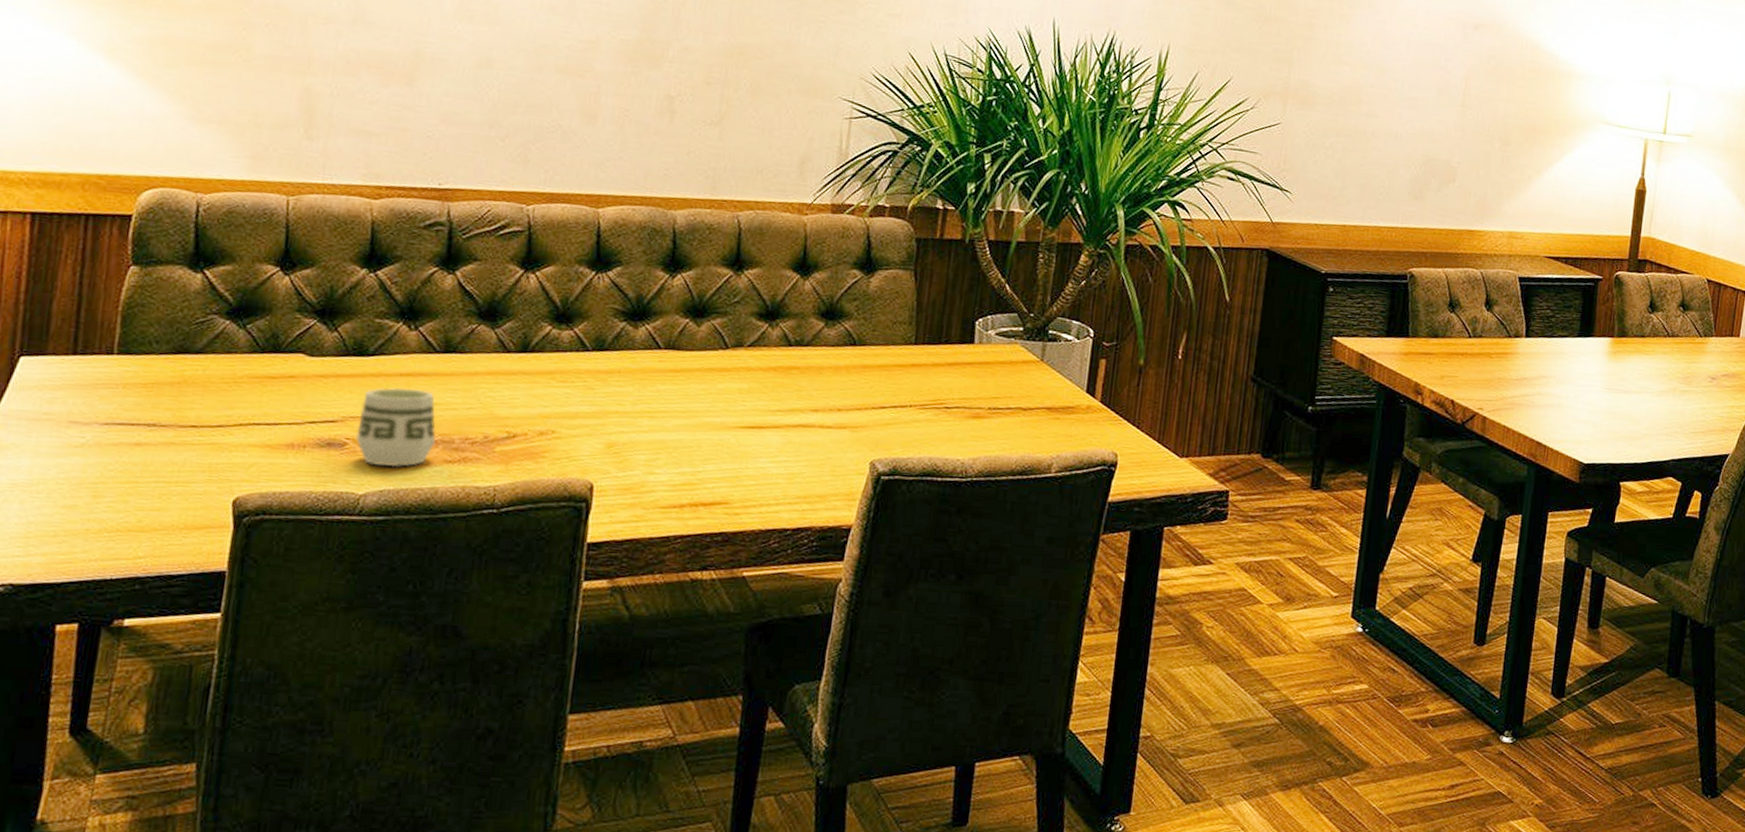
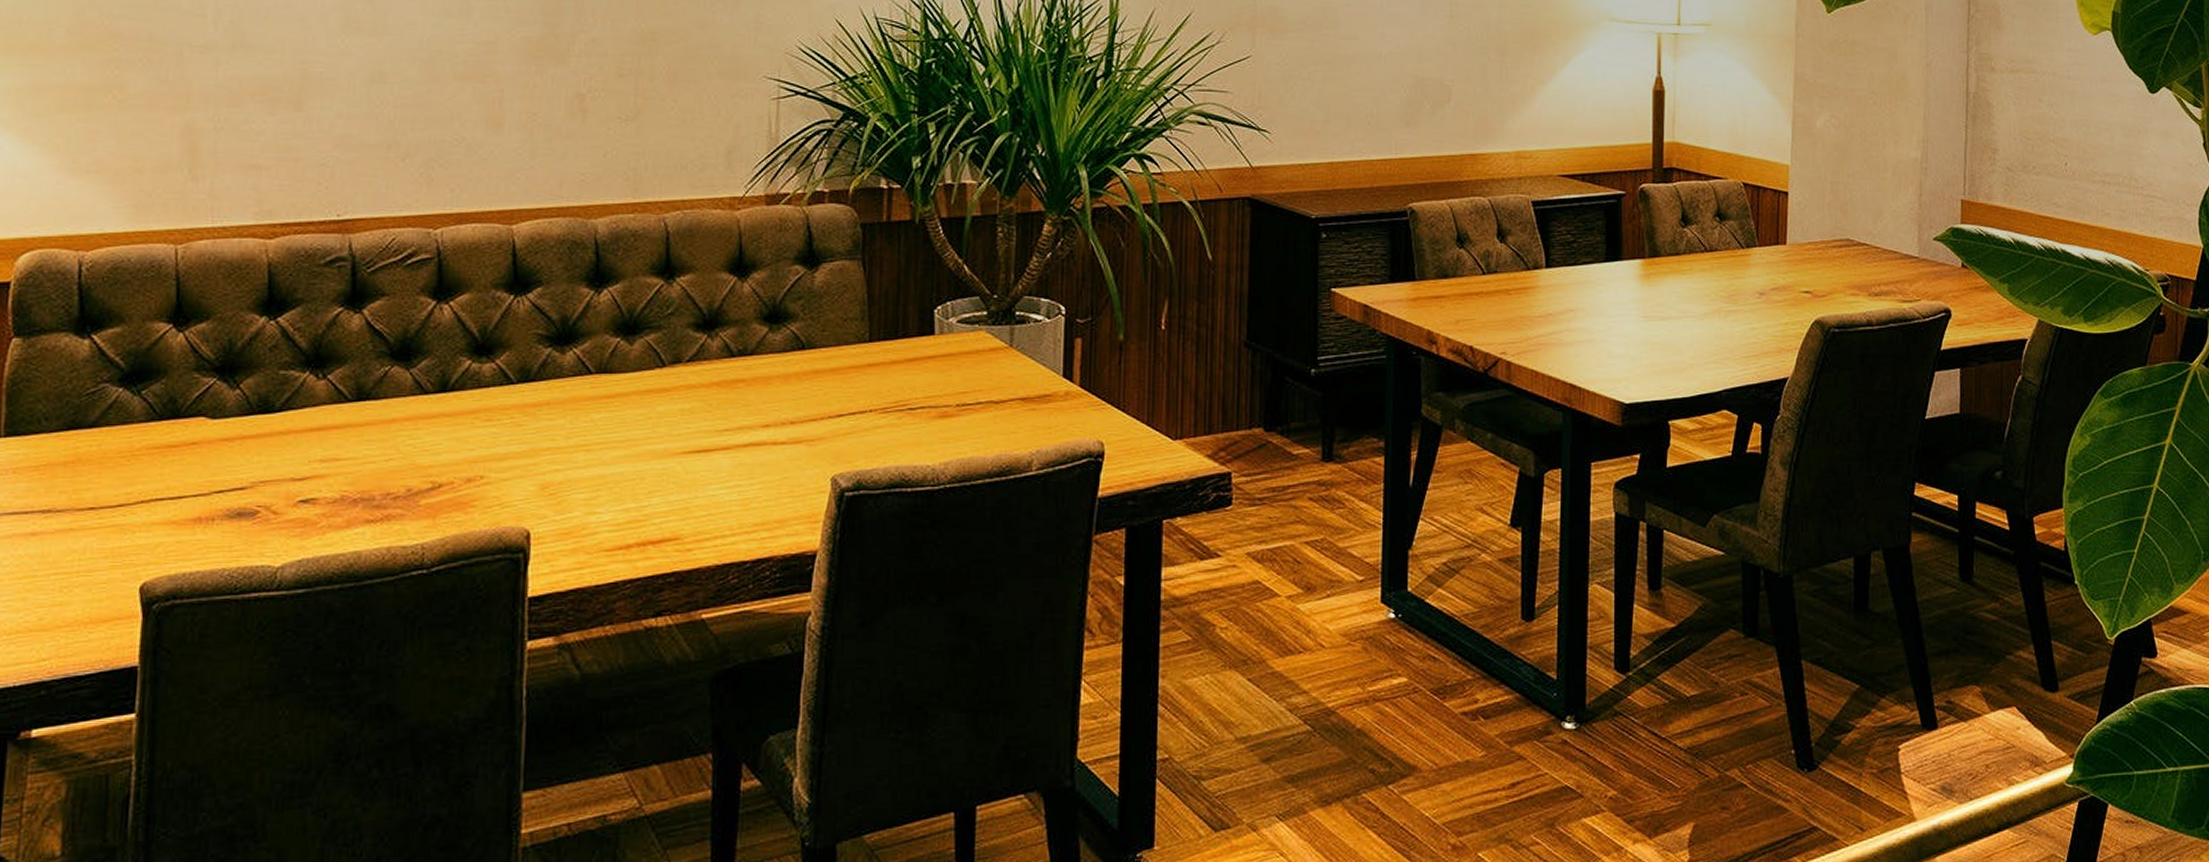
cup: present [356,388,436,468] -> none [268,445,355,533]

